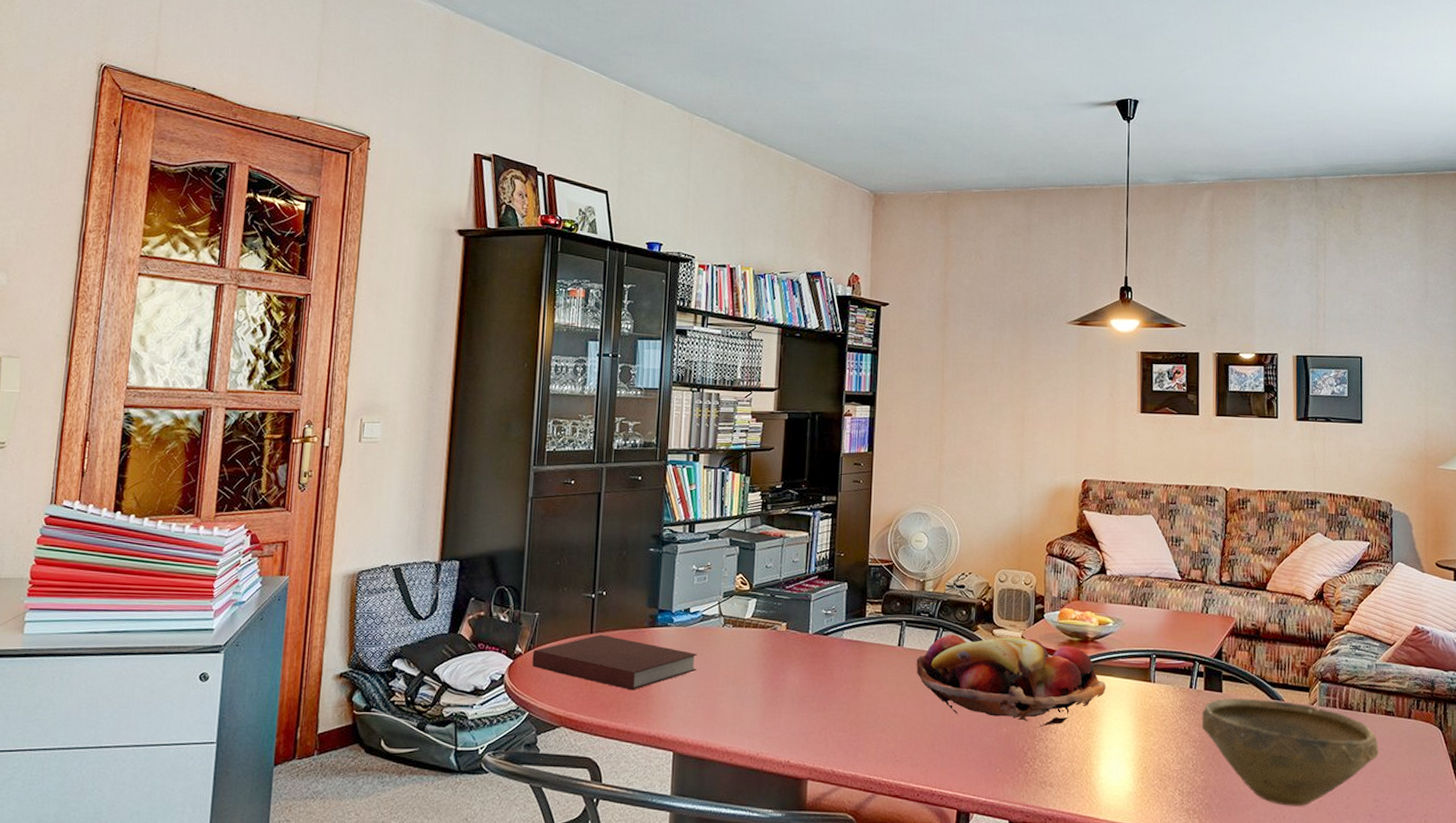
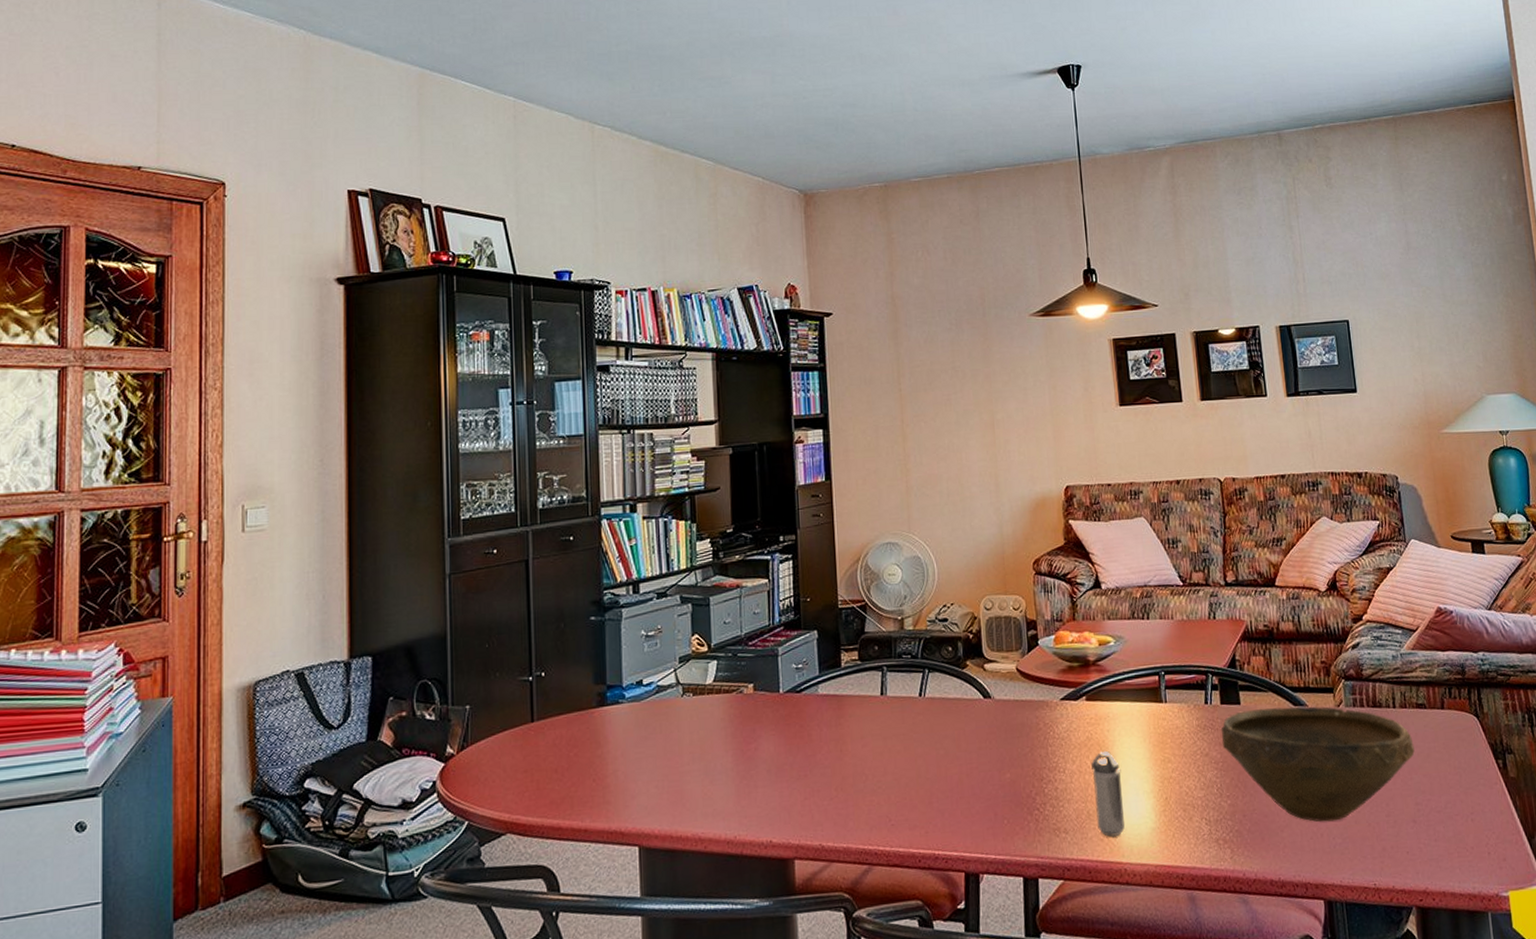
notebook: present [532,634,697,691] -> none [466,721,656,782]
fruit basket: present [916,634,1106,728] -> none [902,669,1114,768]
shaker: none [1080,719,1107,796] -> present [1091,751,1125,838]

